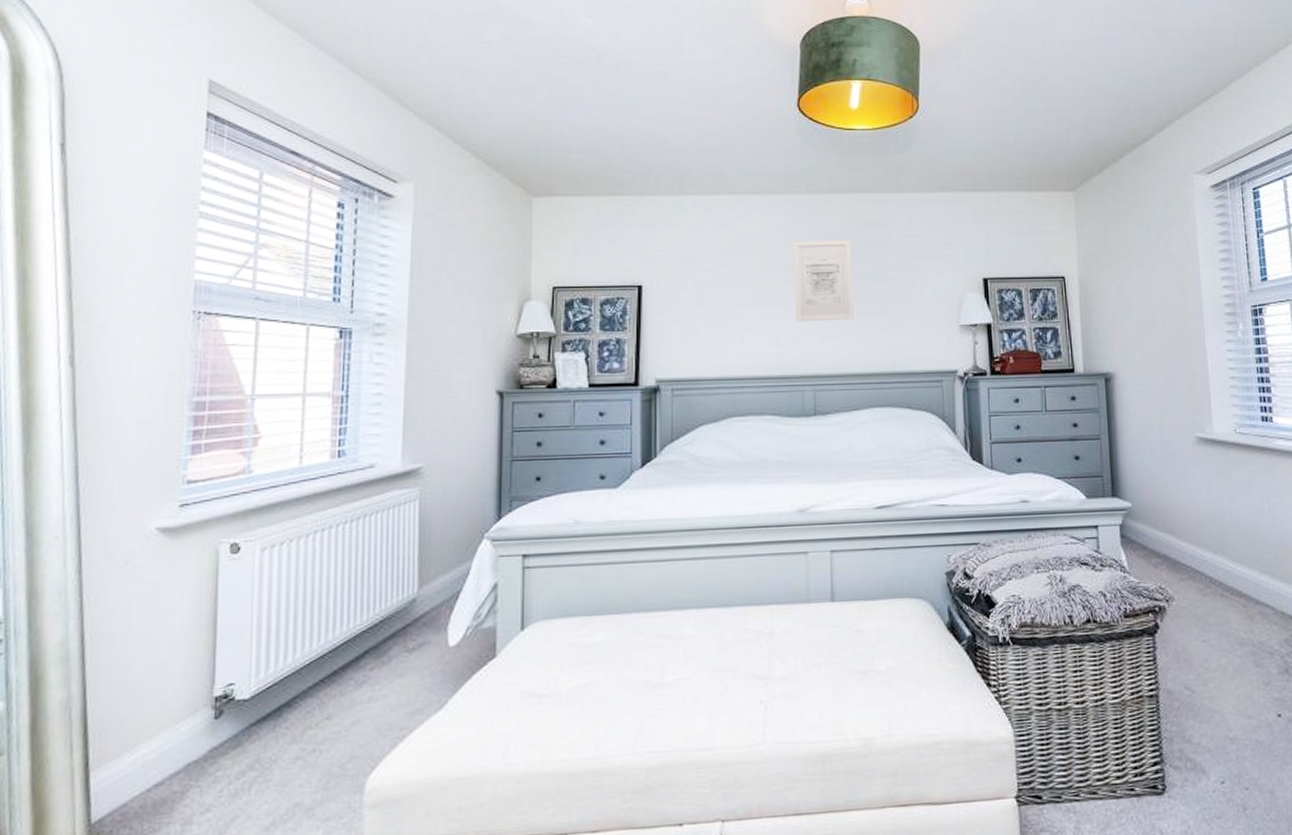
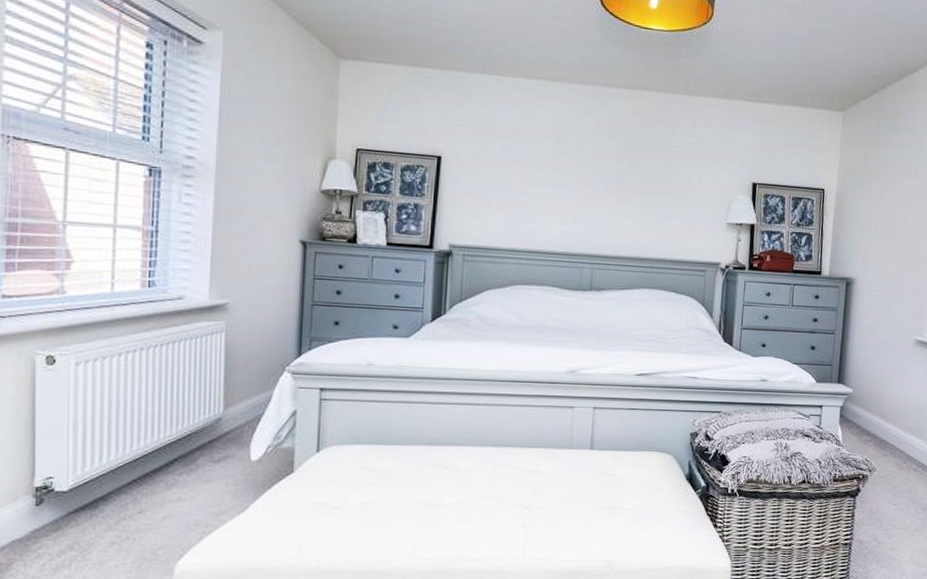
wall art: present [793,239,854,322] -> none [581,130,638,208]

